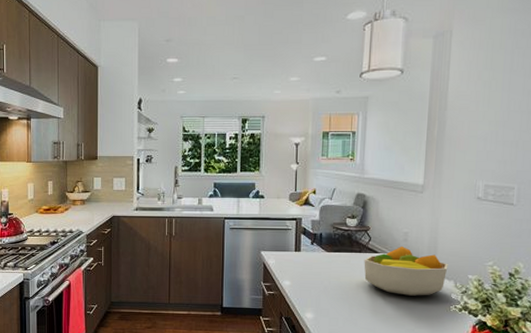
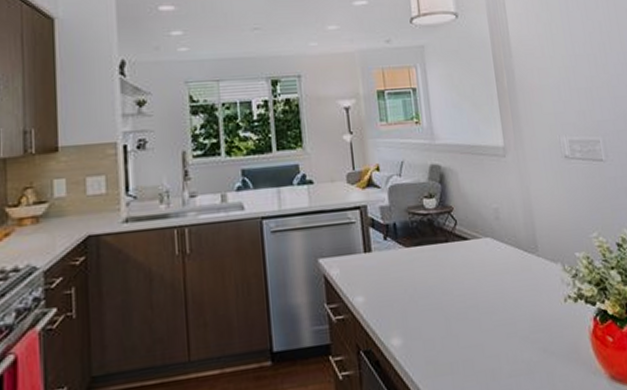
fruit bowl: present [364,246,448,296] -> none [453,226,552,292]

